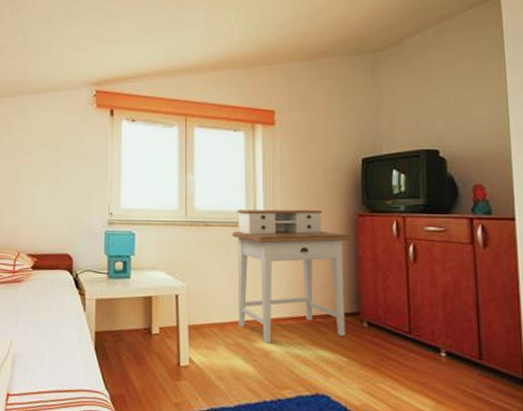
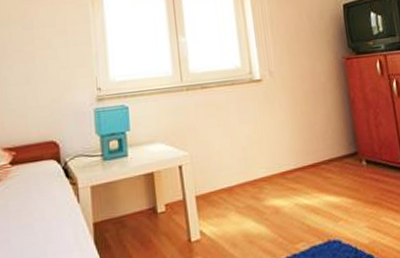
desk: present [232,209,351,343] -> none [230,58,348,200]

